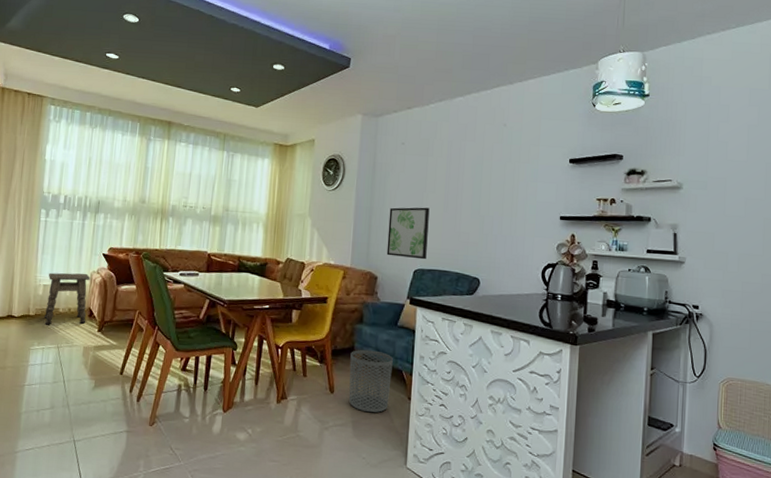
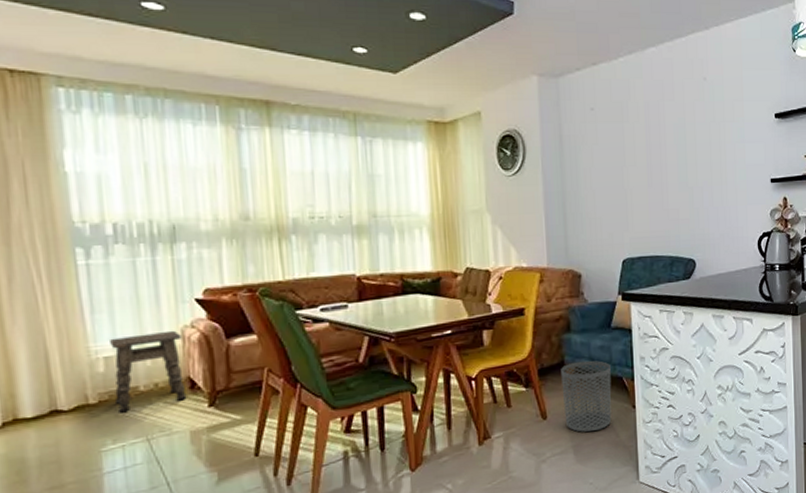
wall art: present [386,207,430,260] -> none [586,184,635,248]

